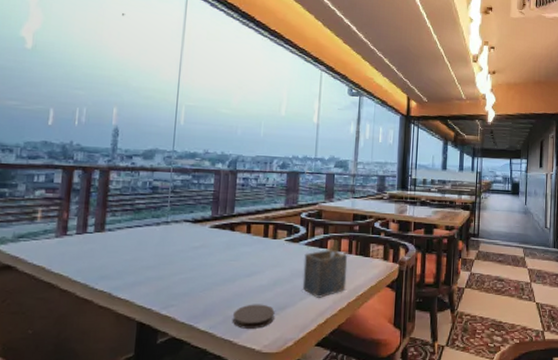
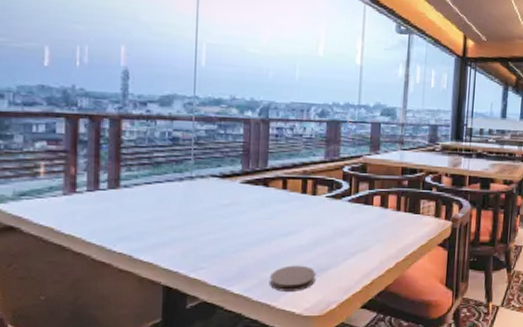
napkin holder: present [302,237,348,298] -> none [346,193,396,258]

